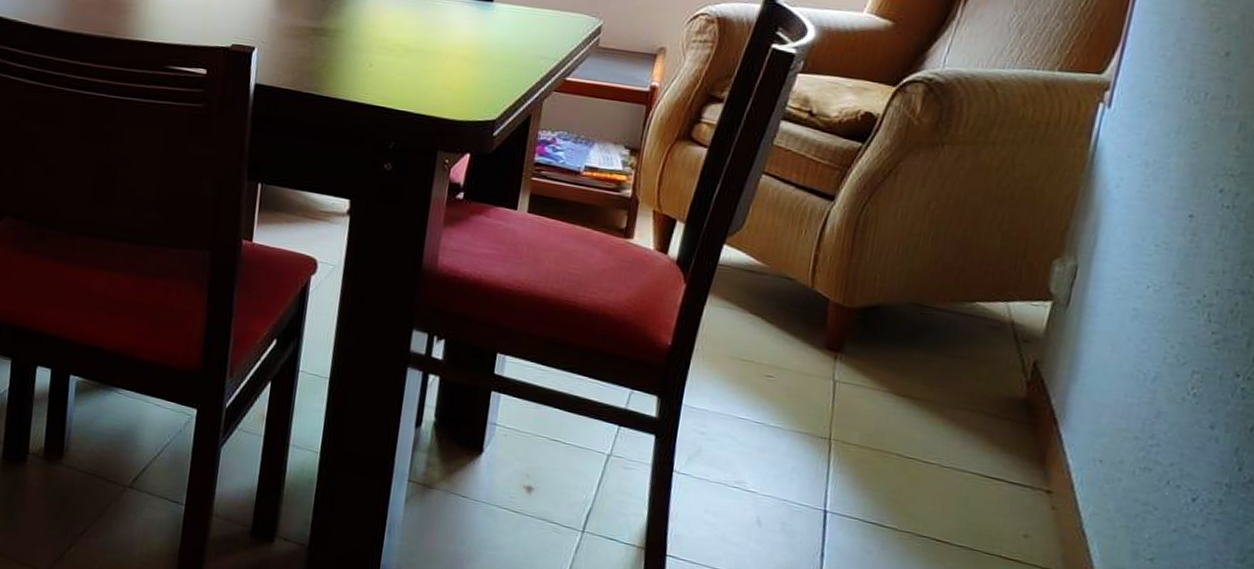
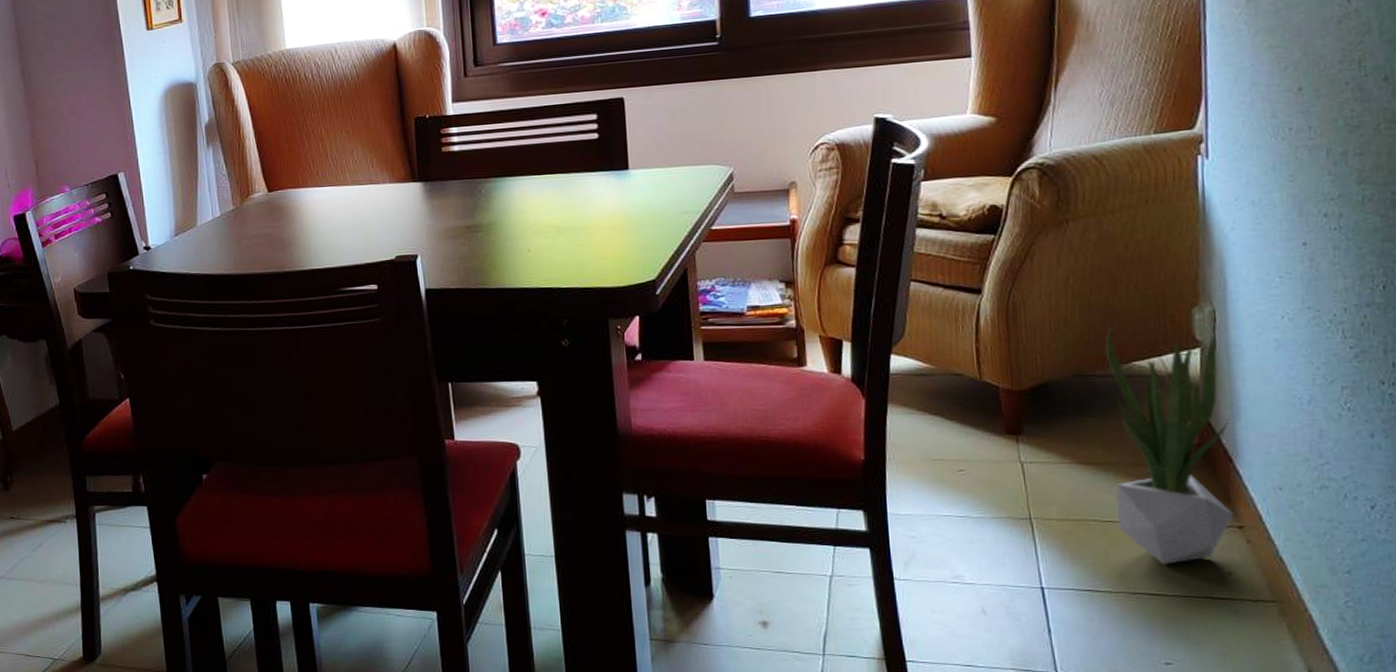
potted plant: none [919,262,1071,516] -> present [1105,327,1234,565]

